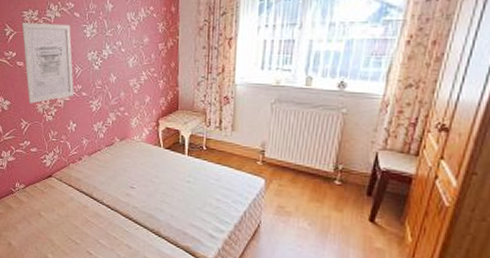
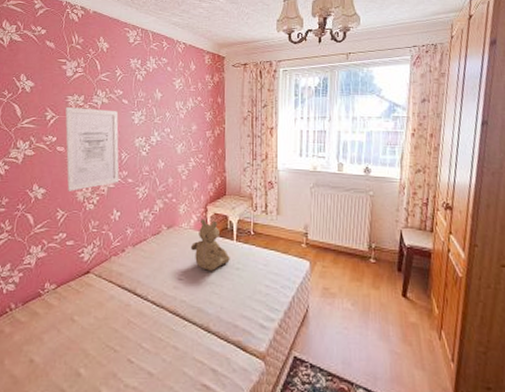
teddy bear: none [143,132,181,182] -> present [191,219,230,271]

